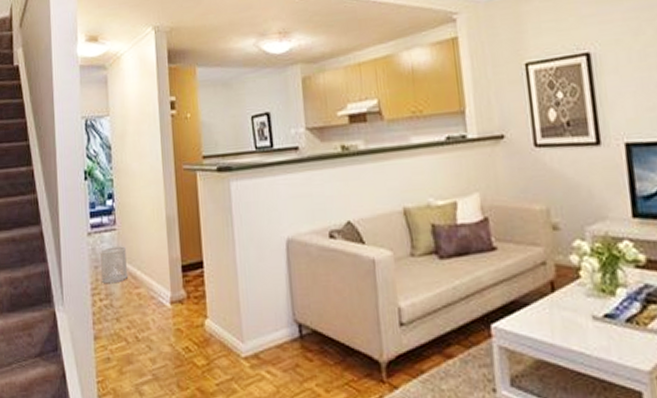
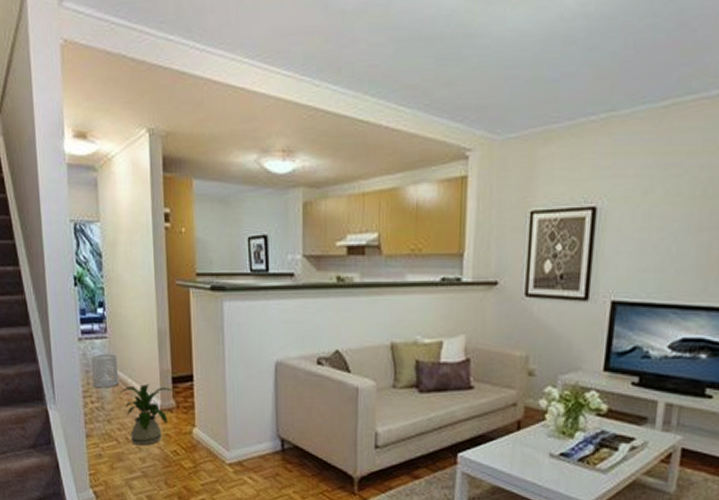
house plant: none [125,274,185,344] -> present [116,383,175,446]

